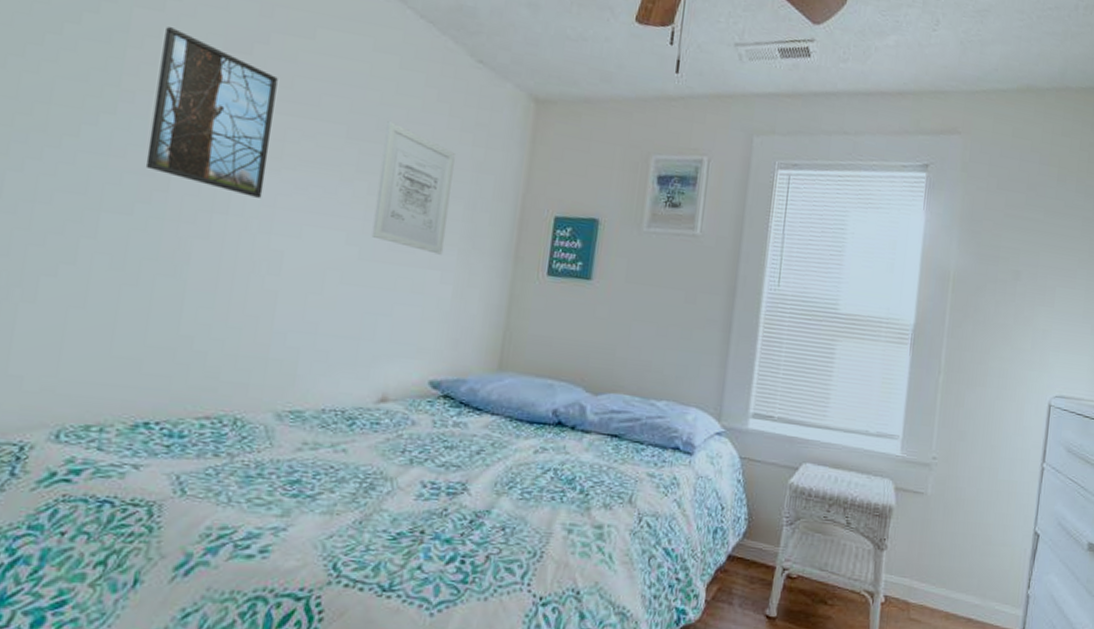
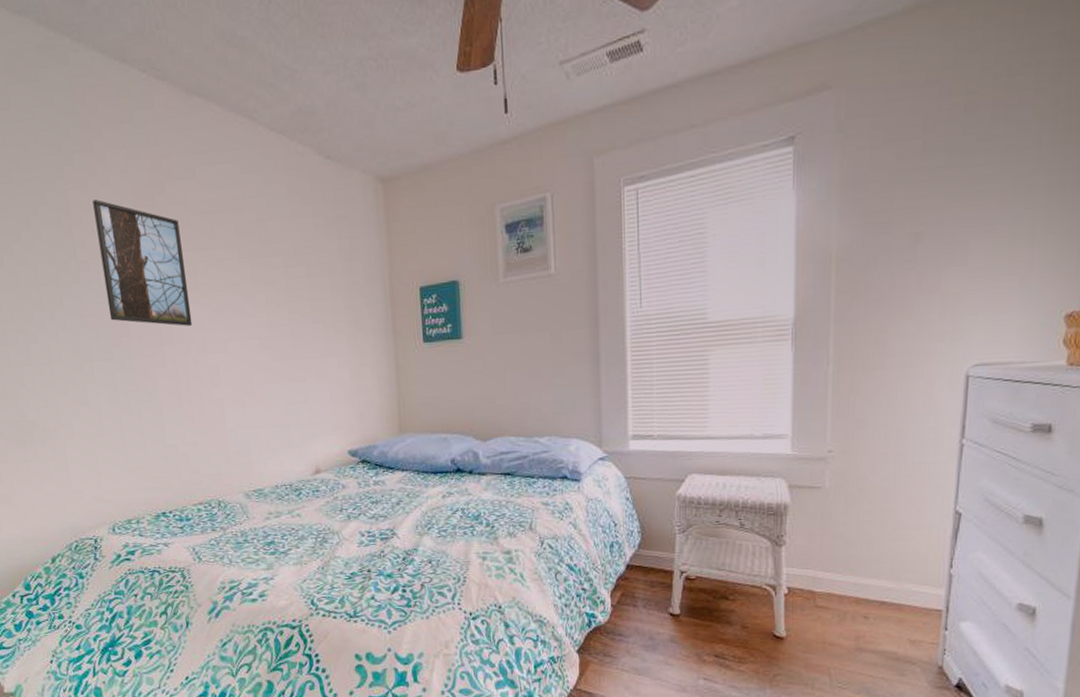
wall art: present [371,121,456,255] -> none [267,234,335,343]

